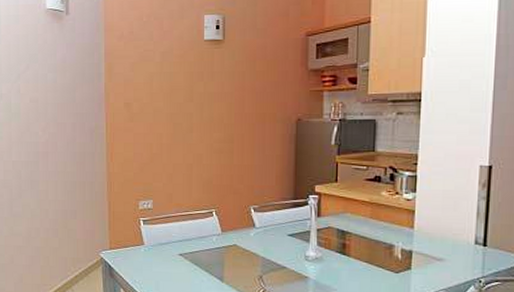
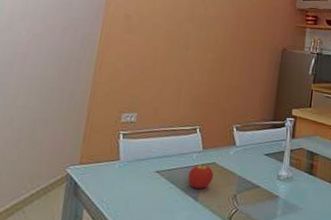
fruit: none [211,246,236,270] -> present [188,164,214,189]

